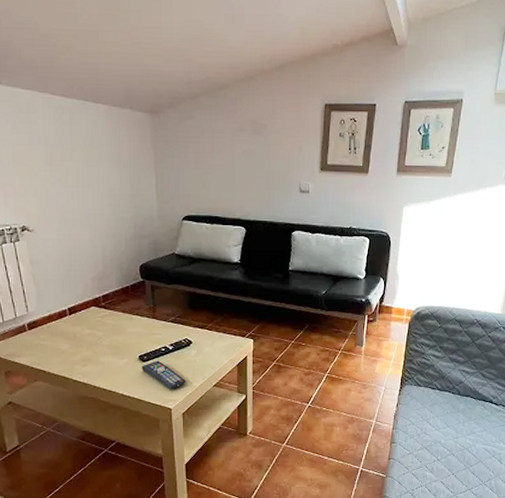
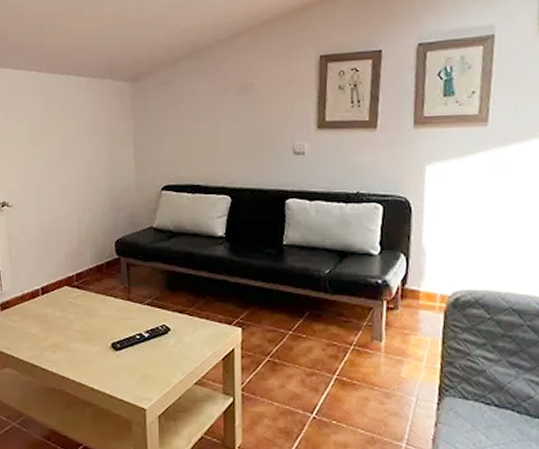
remote control: present [141,360,186,390] -> none [113,349,163,386]

